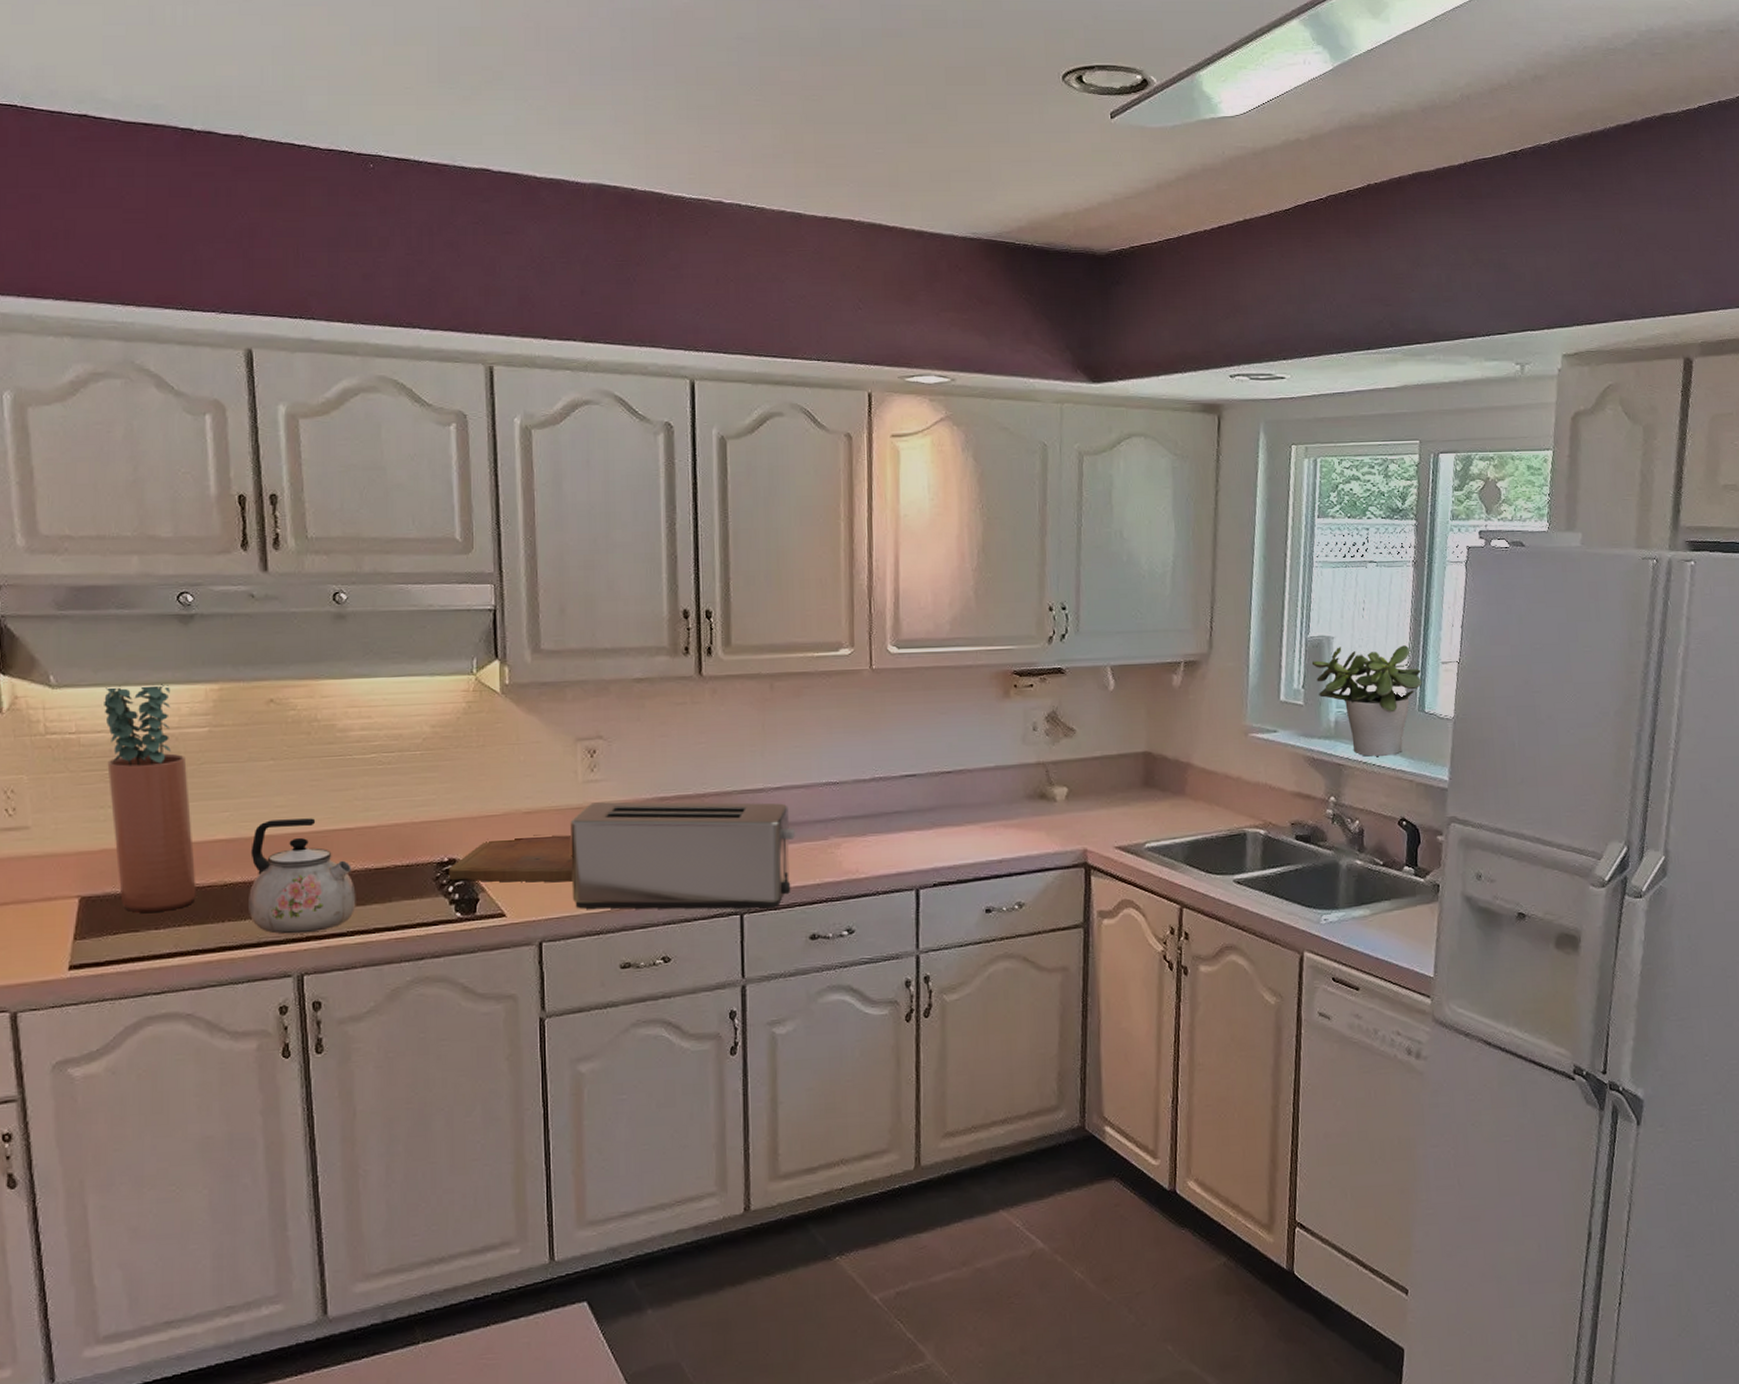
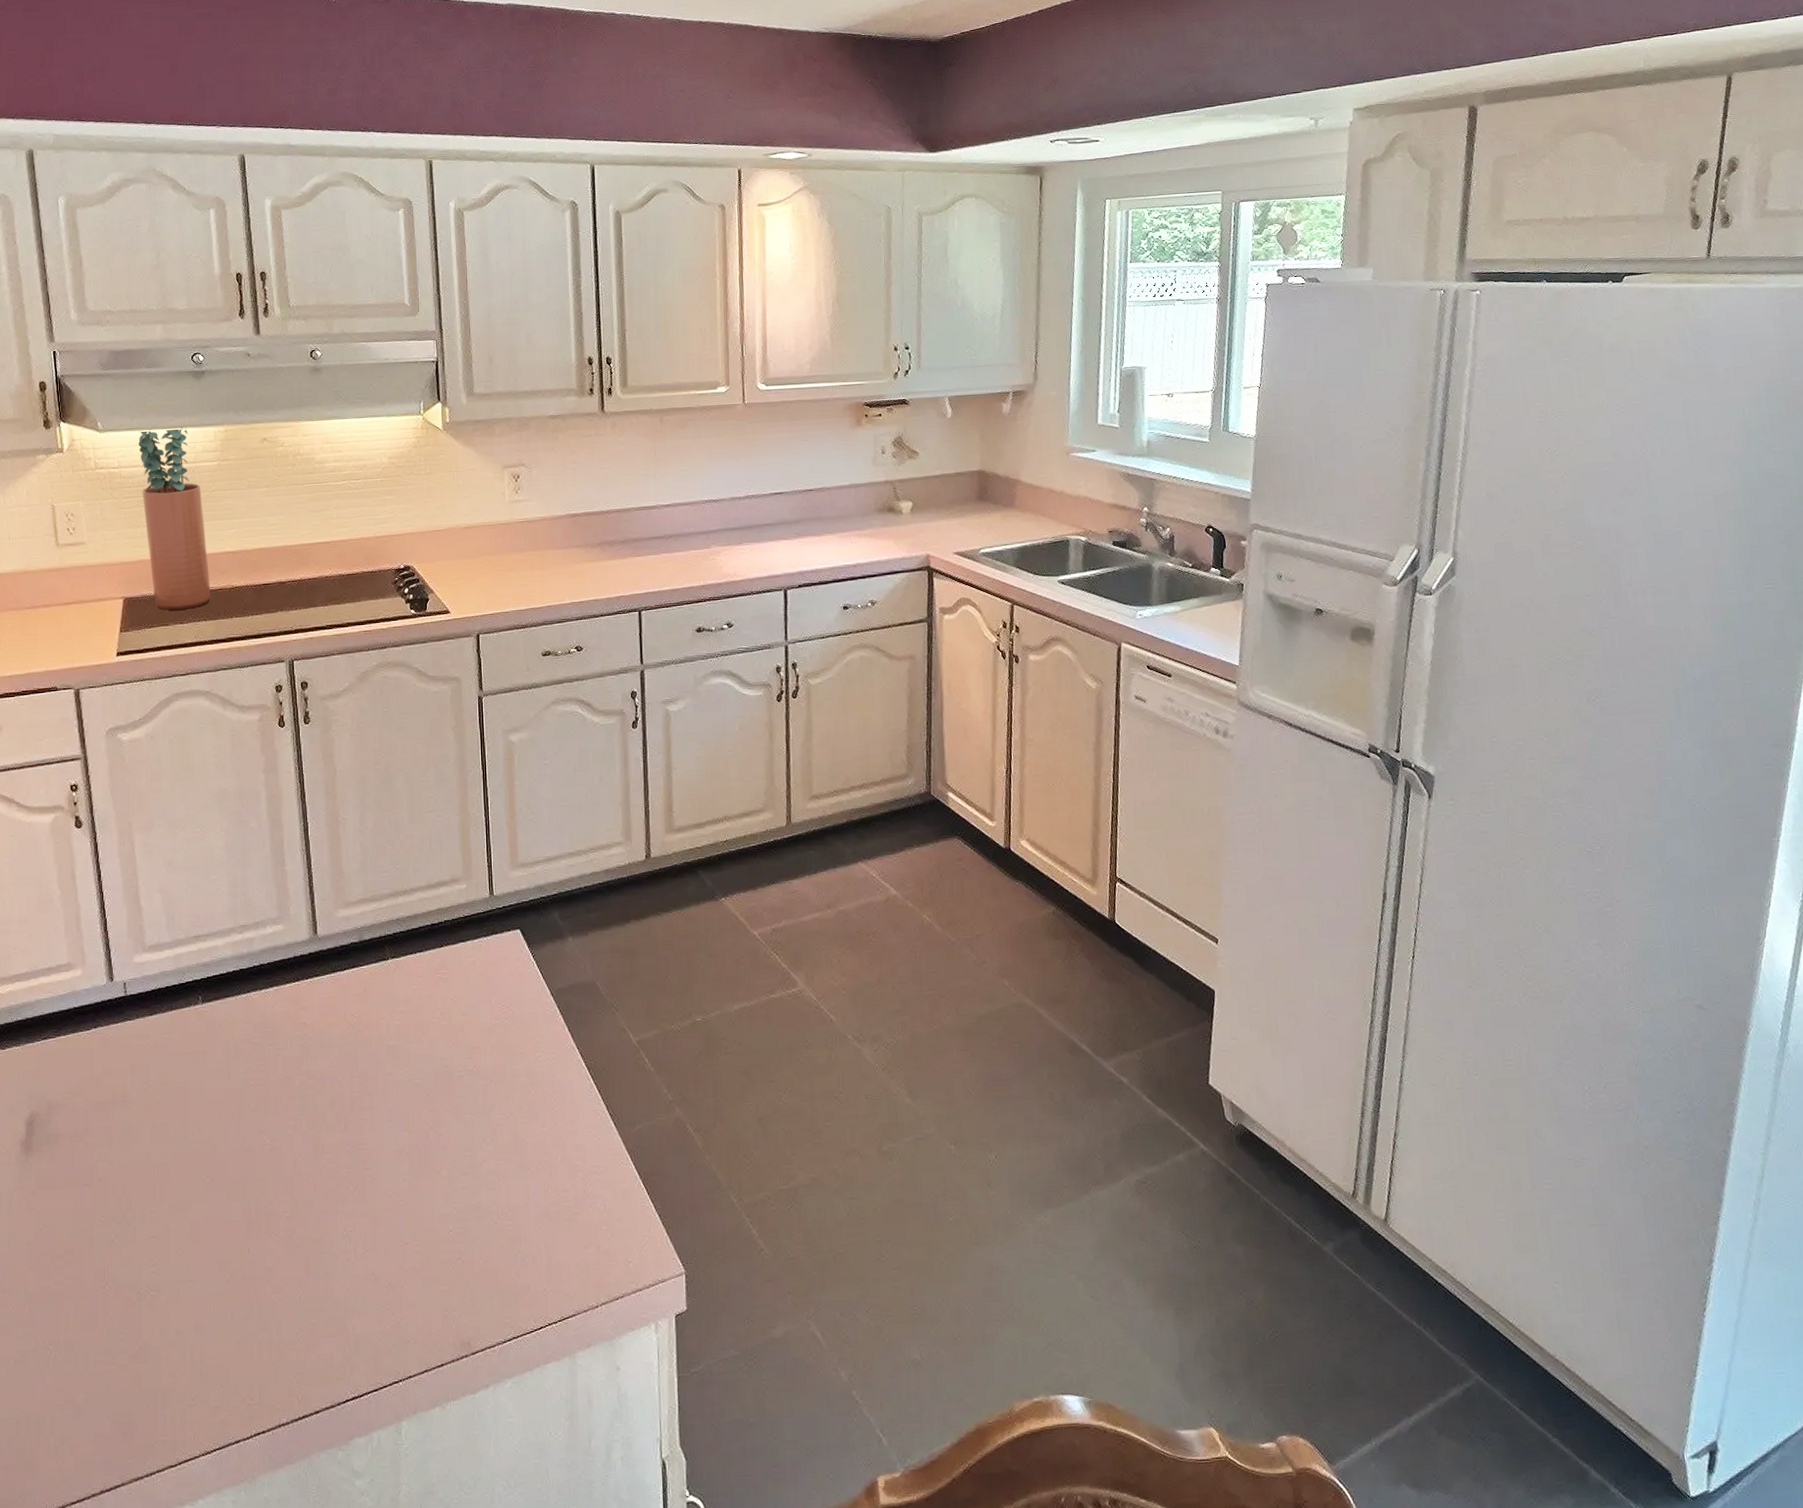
kettle: present [247,818,357,935] -> none [249,534,334,628]
cutting board: present [448,834,573,882] -> none [404,545,503,585]
toaster: present [570,801,795,910] -> none [500,517,683,608]
potted plant: present [1312,645,1422,757] -> none [1126,373,1226,472]

